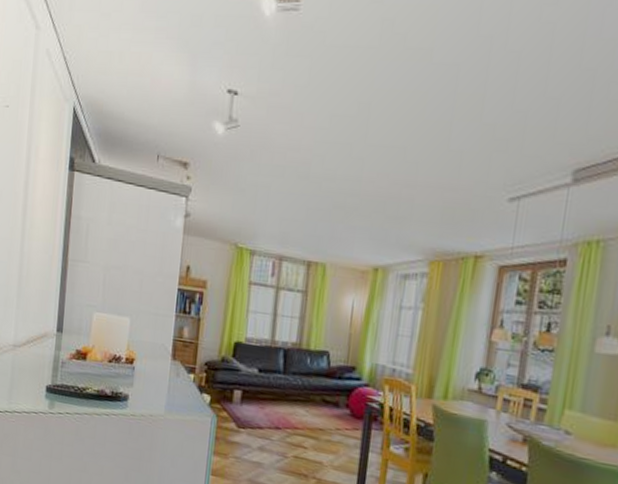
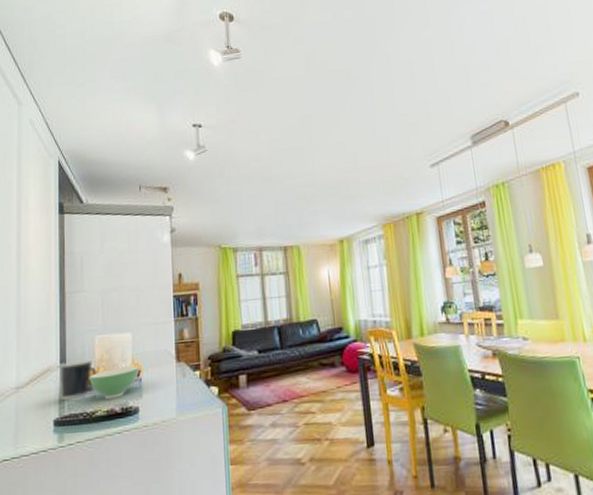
mug: none [54,333,92,371] -> present [59,360,97,401]
bowl: none [83,349,135,381] -> present [89,365,140,400]

